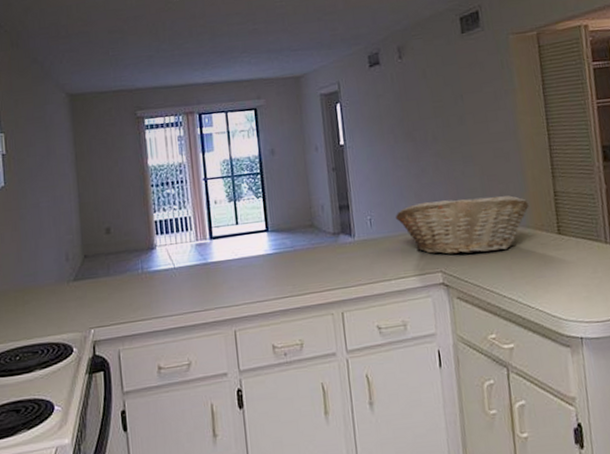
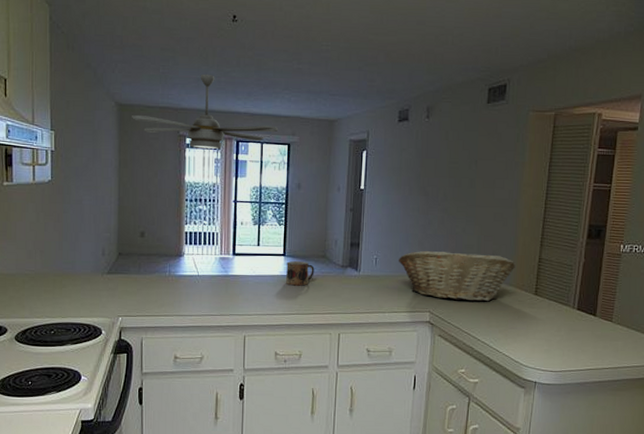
ceiling fan: none [83,49,242,129] -> present [131,74,279,150]
mug: none [271,234,304,265] -> present [285,260,315,287]

